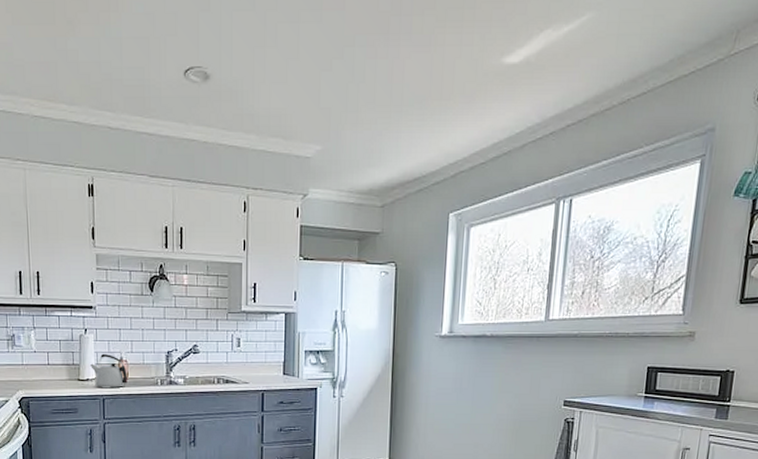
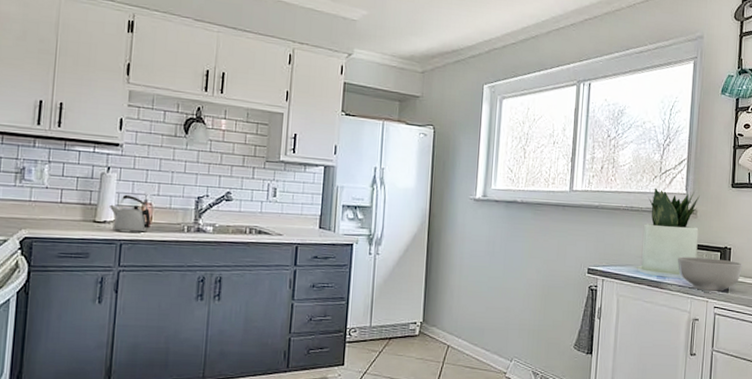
planter: none [618,309,699,408] -> present [635,188,700,279]
bowl: none [667,383,747,418] -> present [677,256,742,291]

